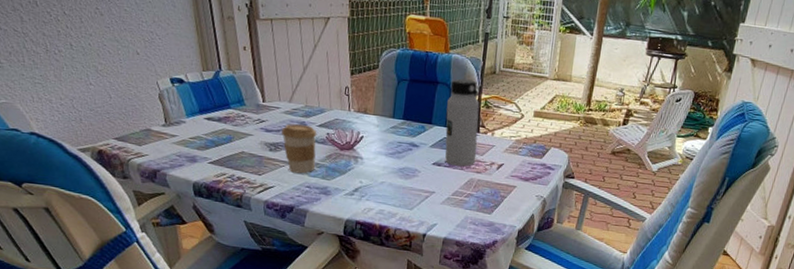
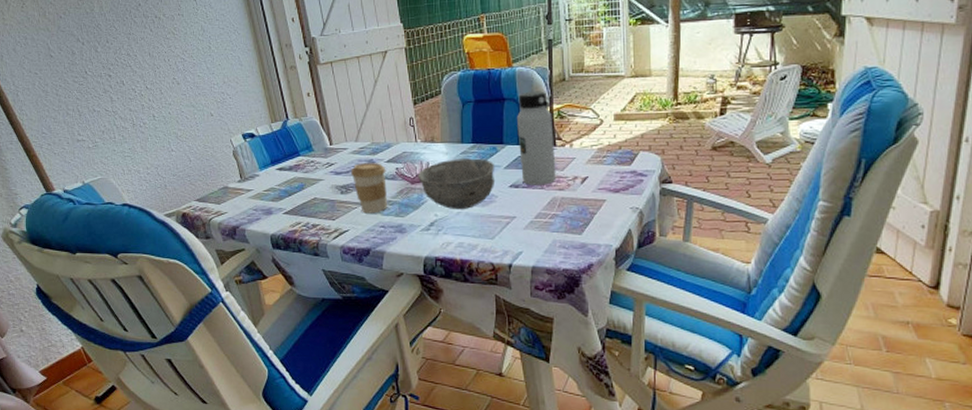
bowl: none [348,132,422,181] -> present [418,158,496,210]

